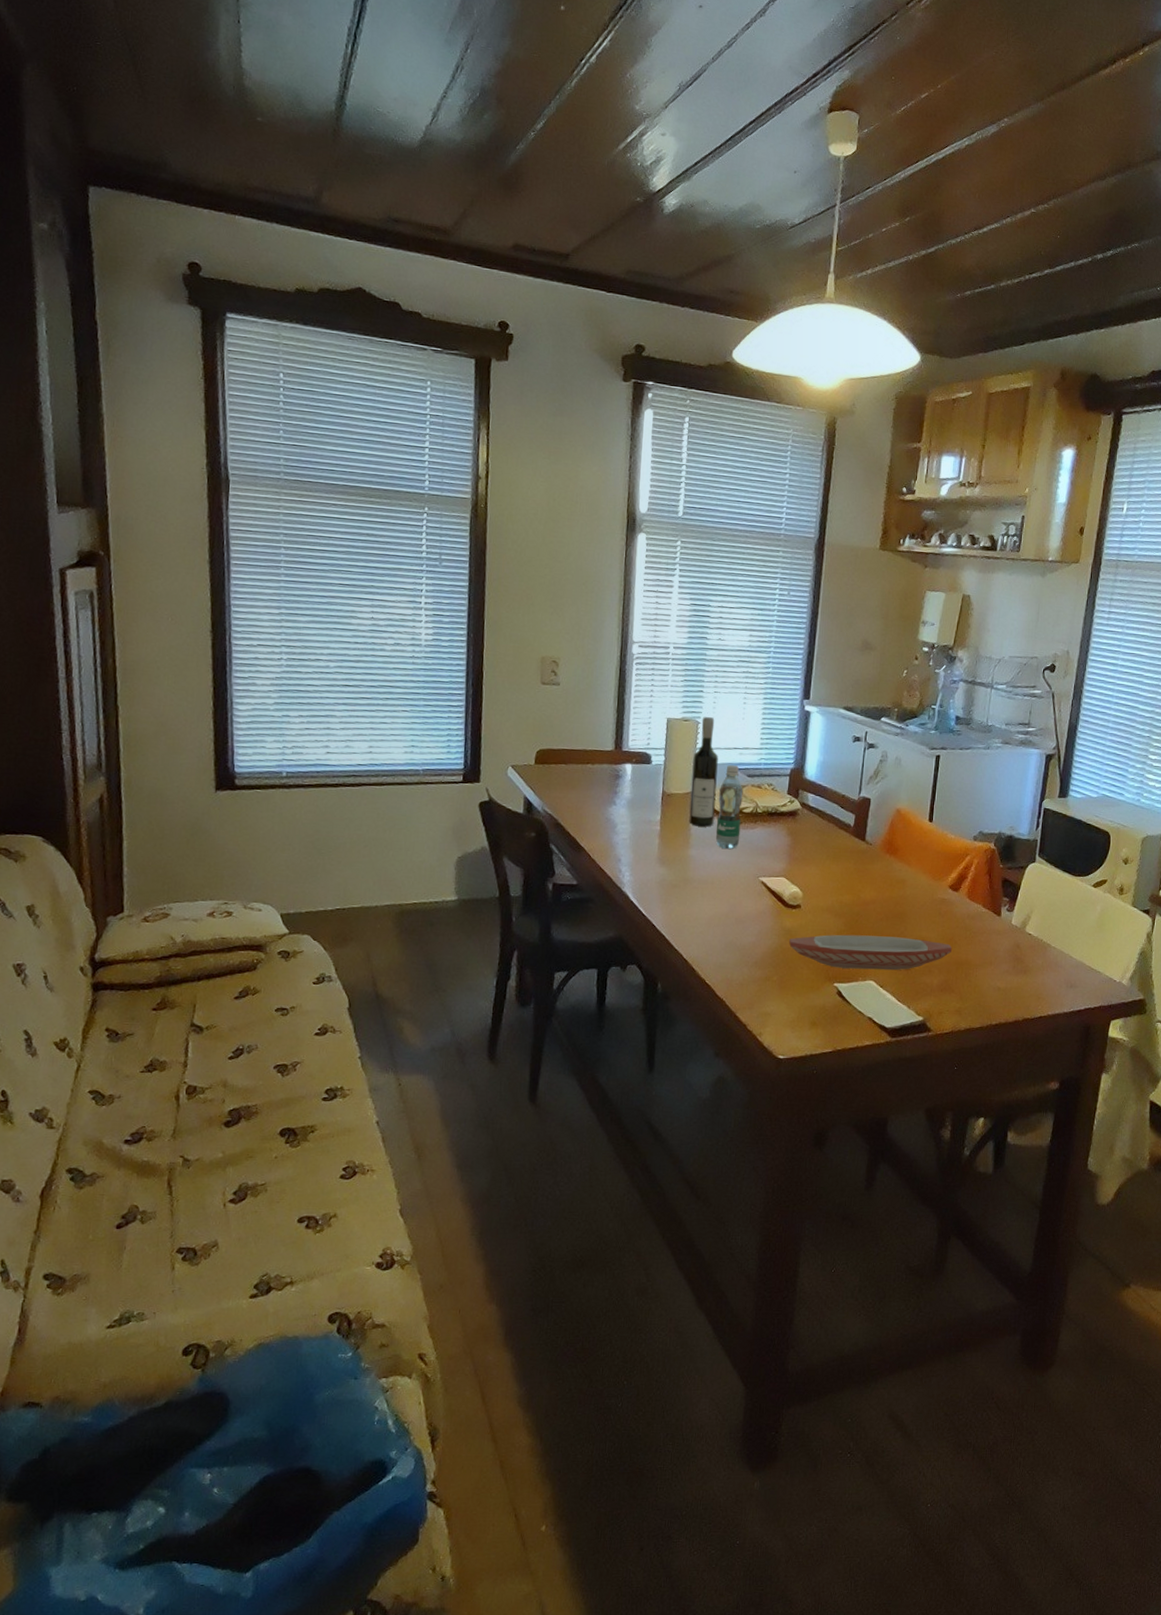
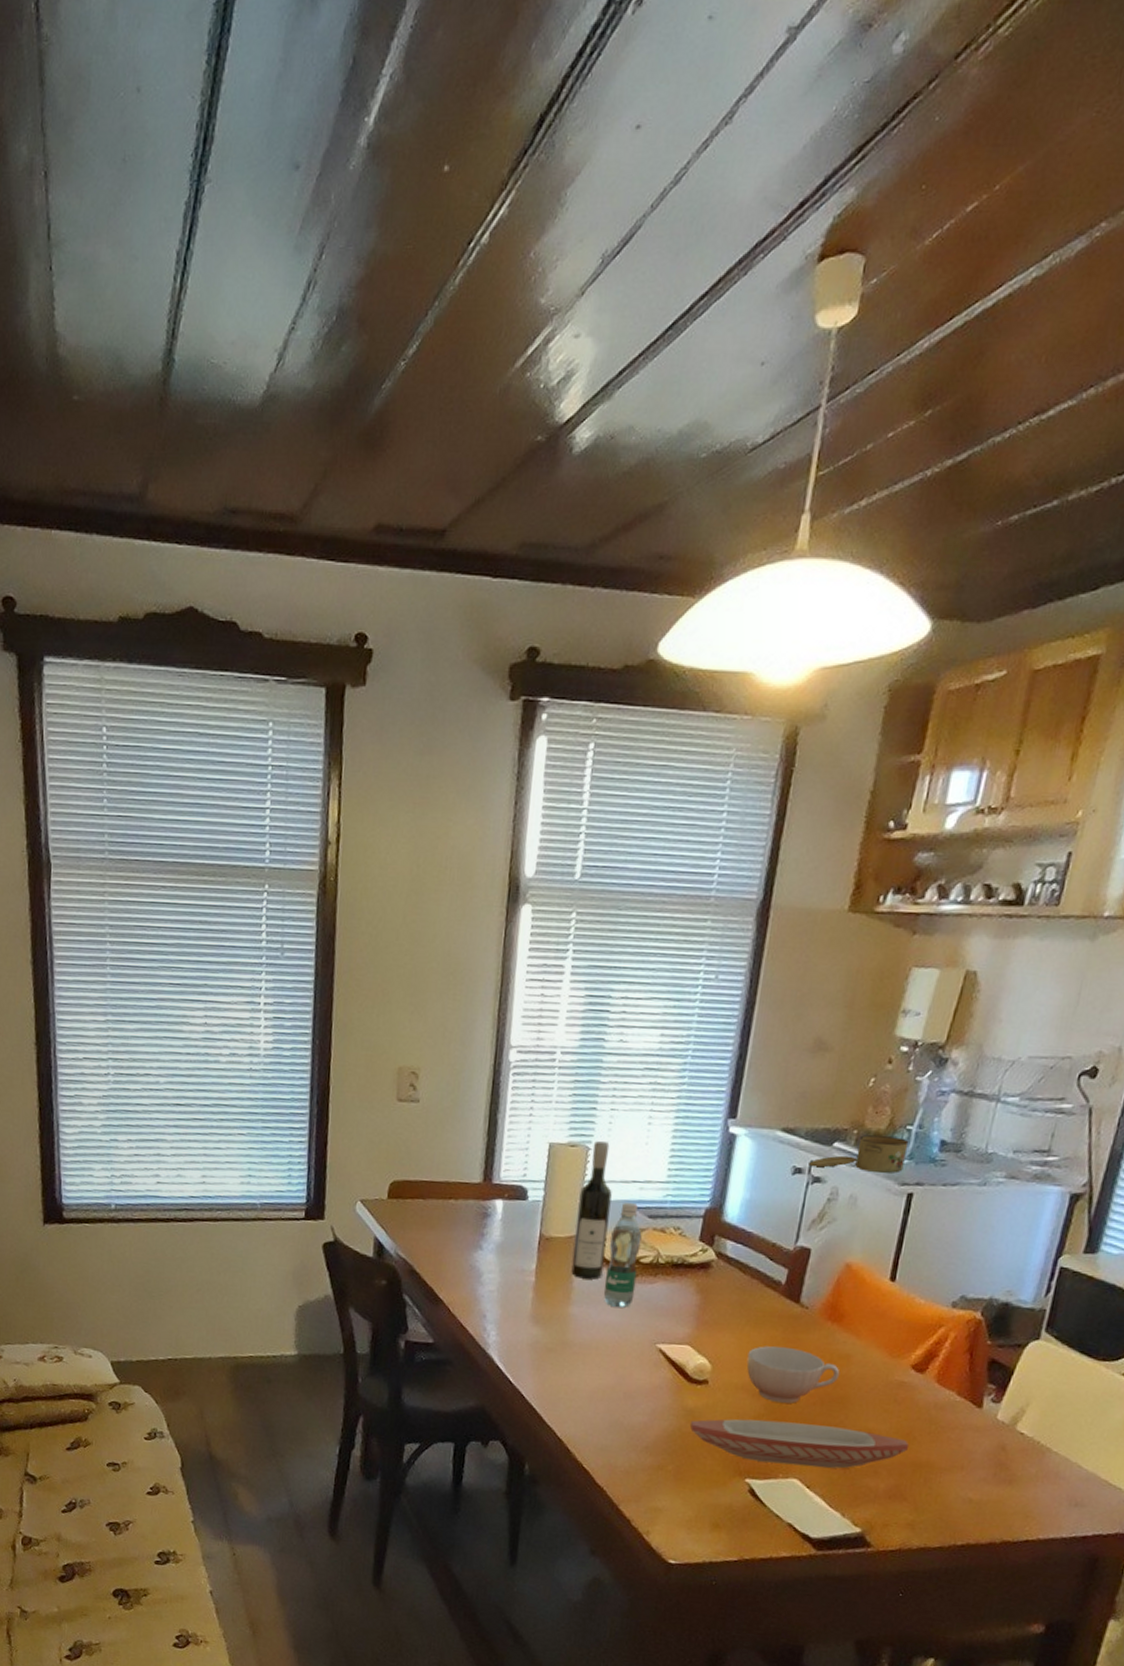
teacup: none [829,875,899,920] -> present [746,1346,841,1404]
cooking pot: none [864,712,934,741] -> present [808,1135,909,1174]

